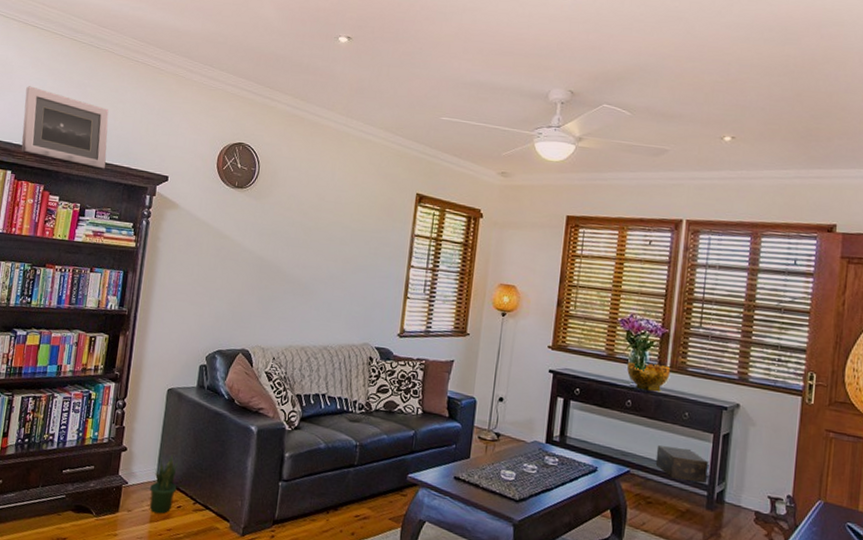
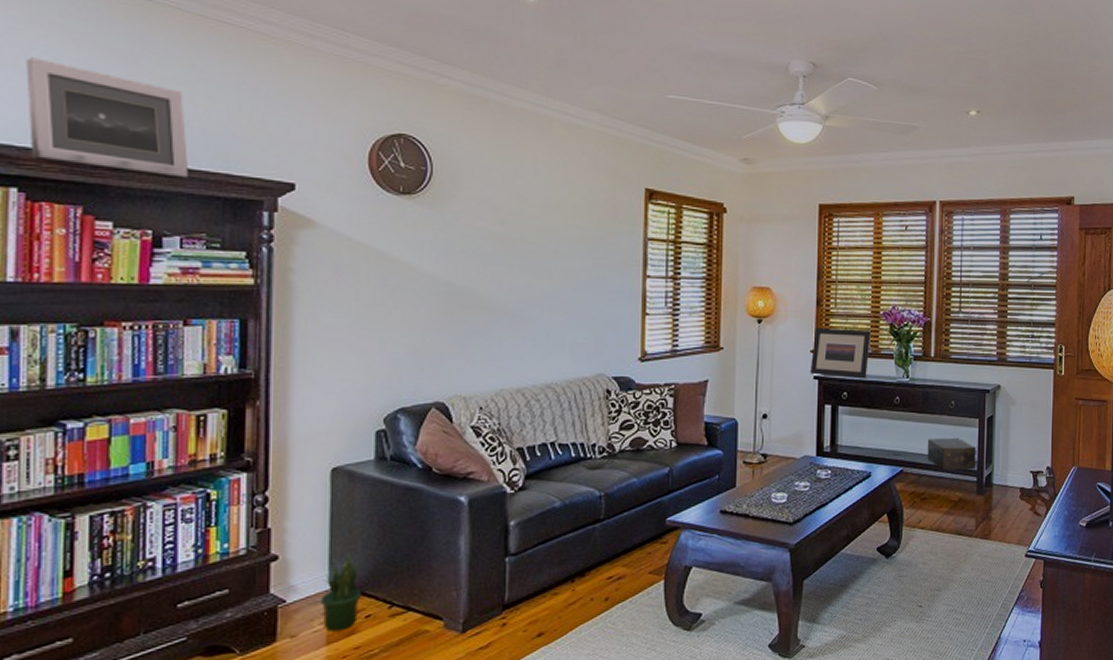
picture frame: none [545,326,607,379] -> present [810,327,871,379]
decorative bowl: present [627,362,671,392] -> none [893,355,935,384]

